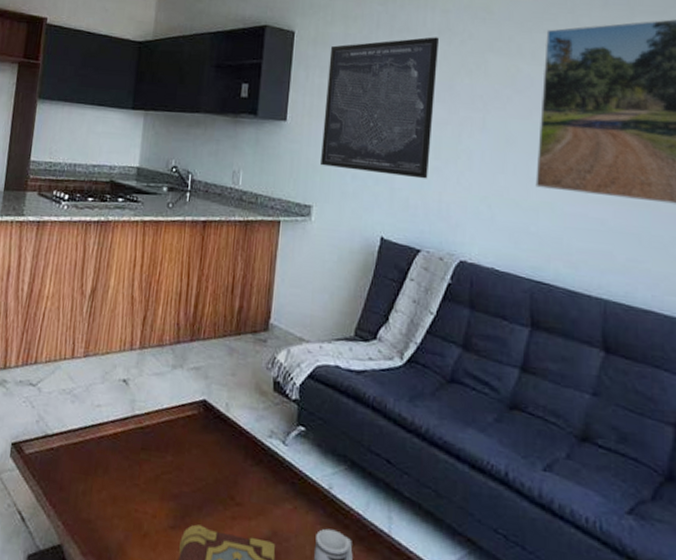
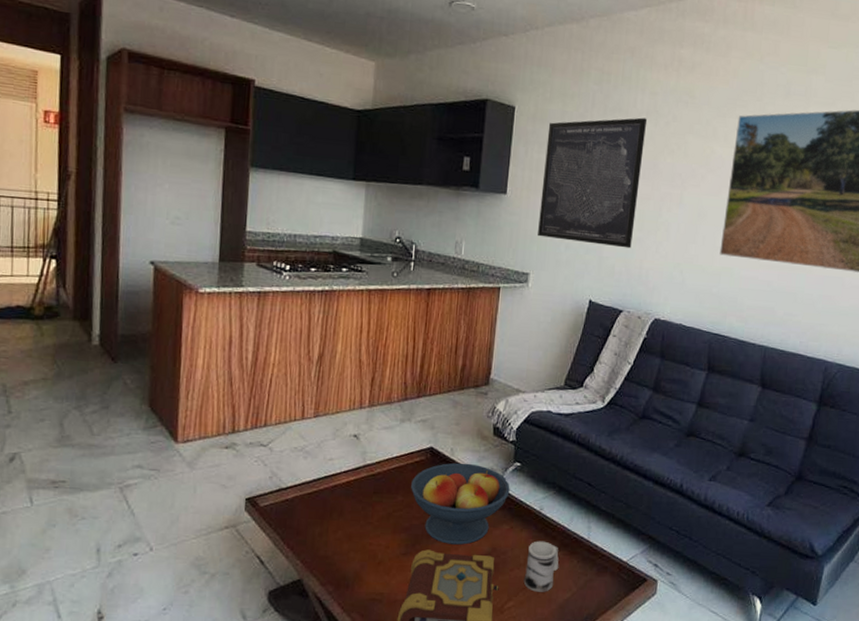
fruit bowl: none [181,420,293,524] -> present [411,462,510,545]

